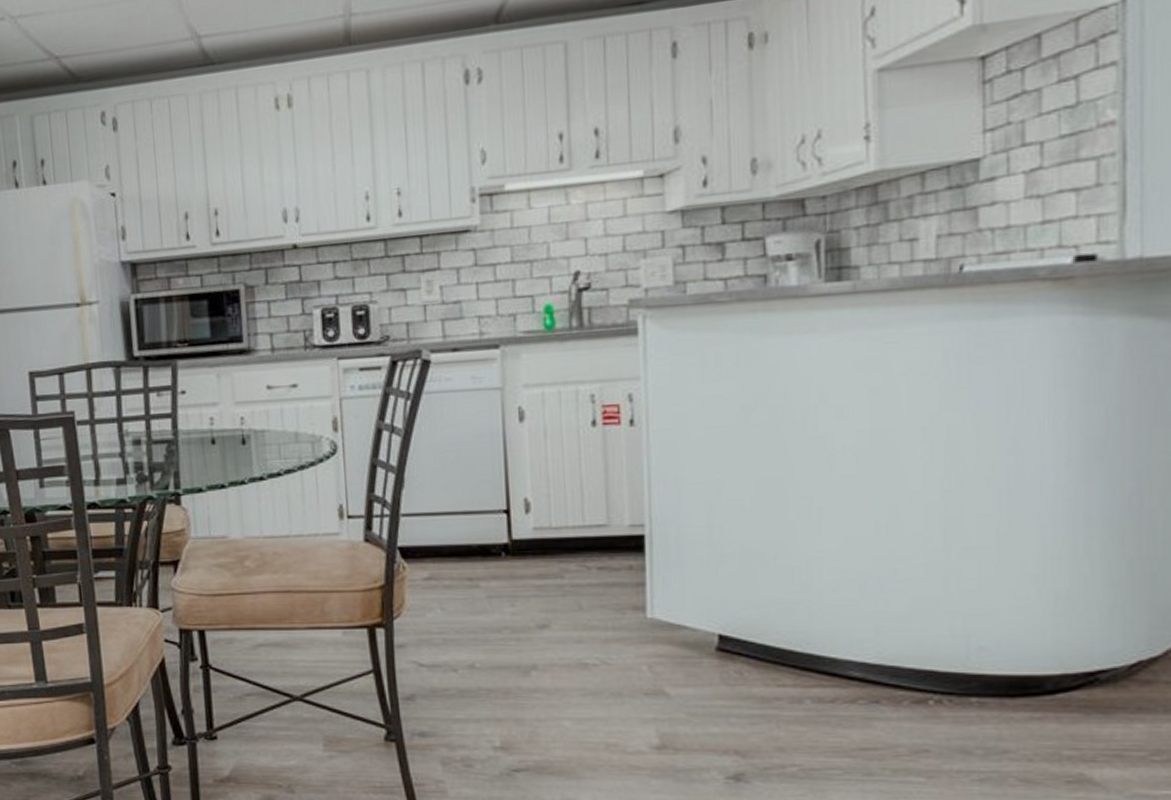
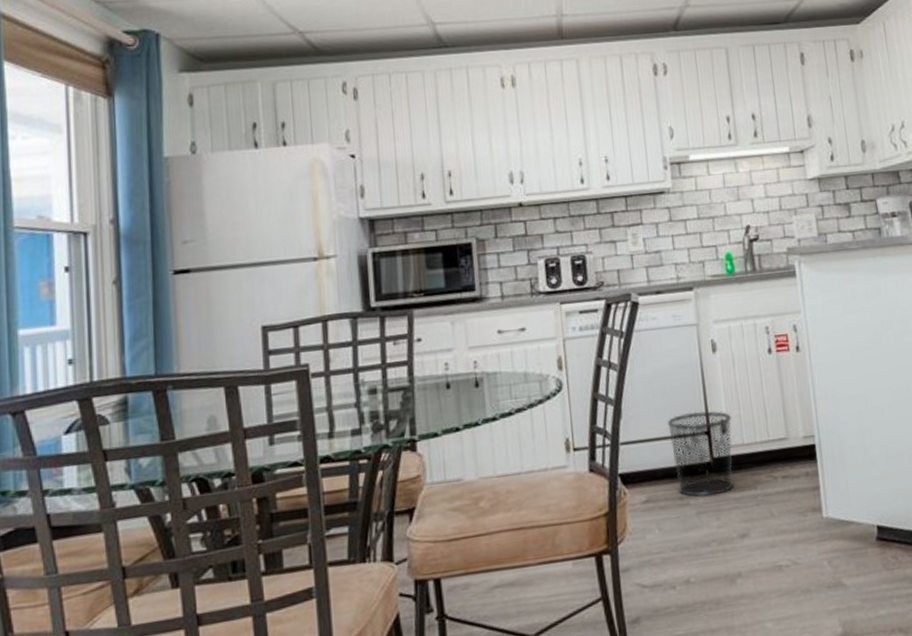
trash can: none [459,487,539,580] -> present [668,410,734,497]

